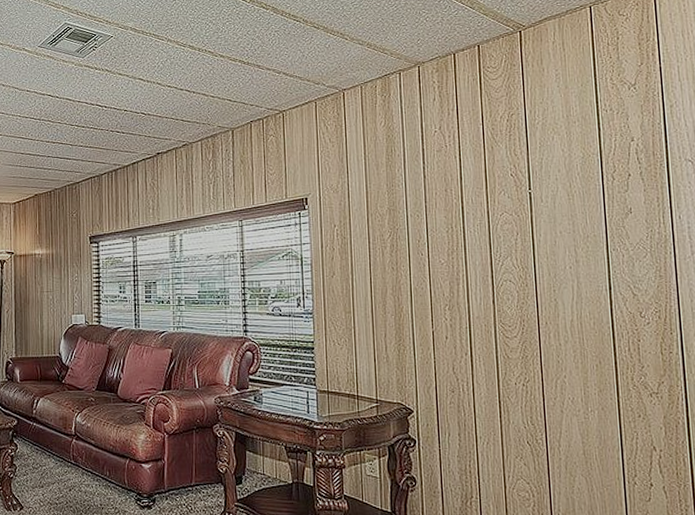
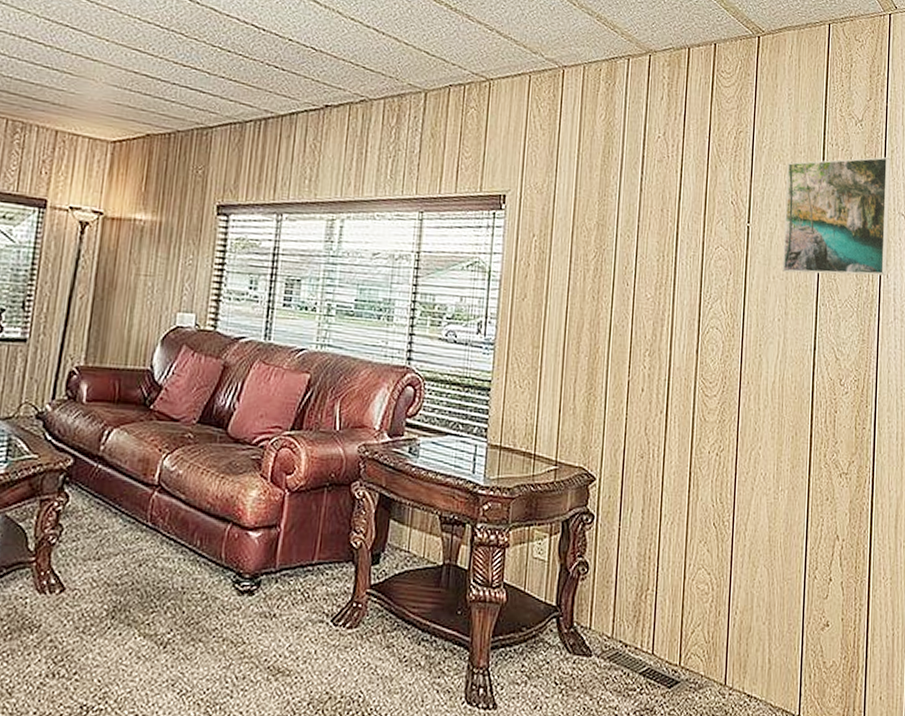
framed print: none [562,111,679,226] -> present [782,156,891,276]

